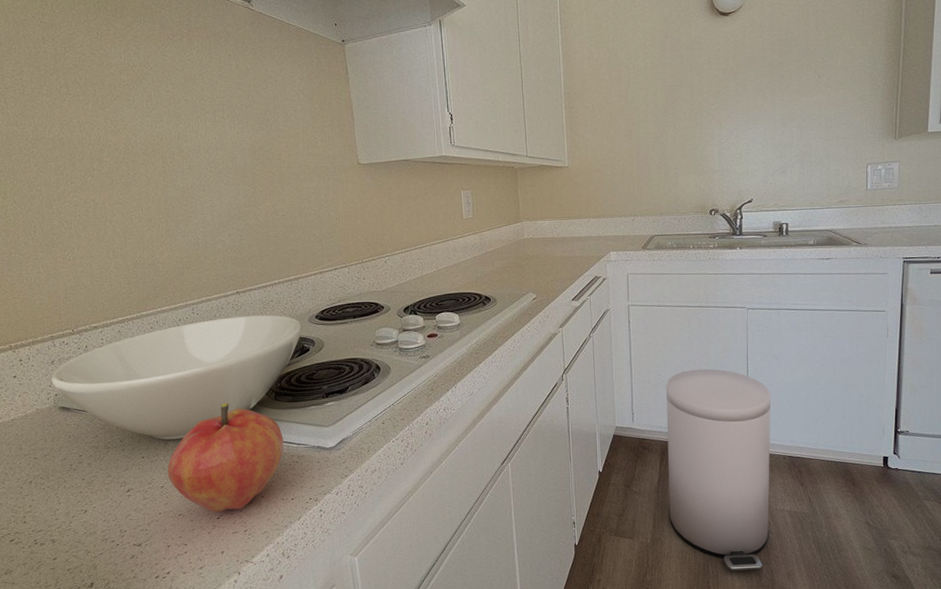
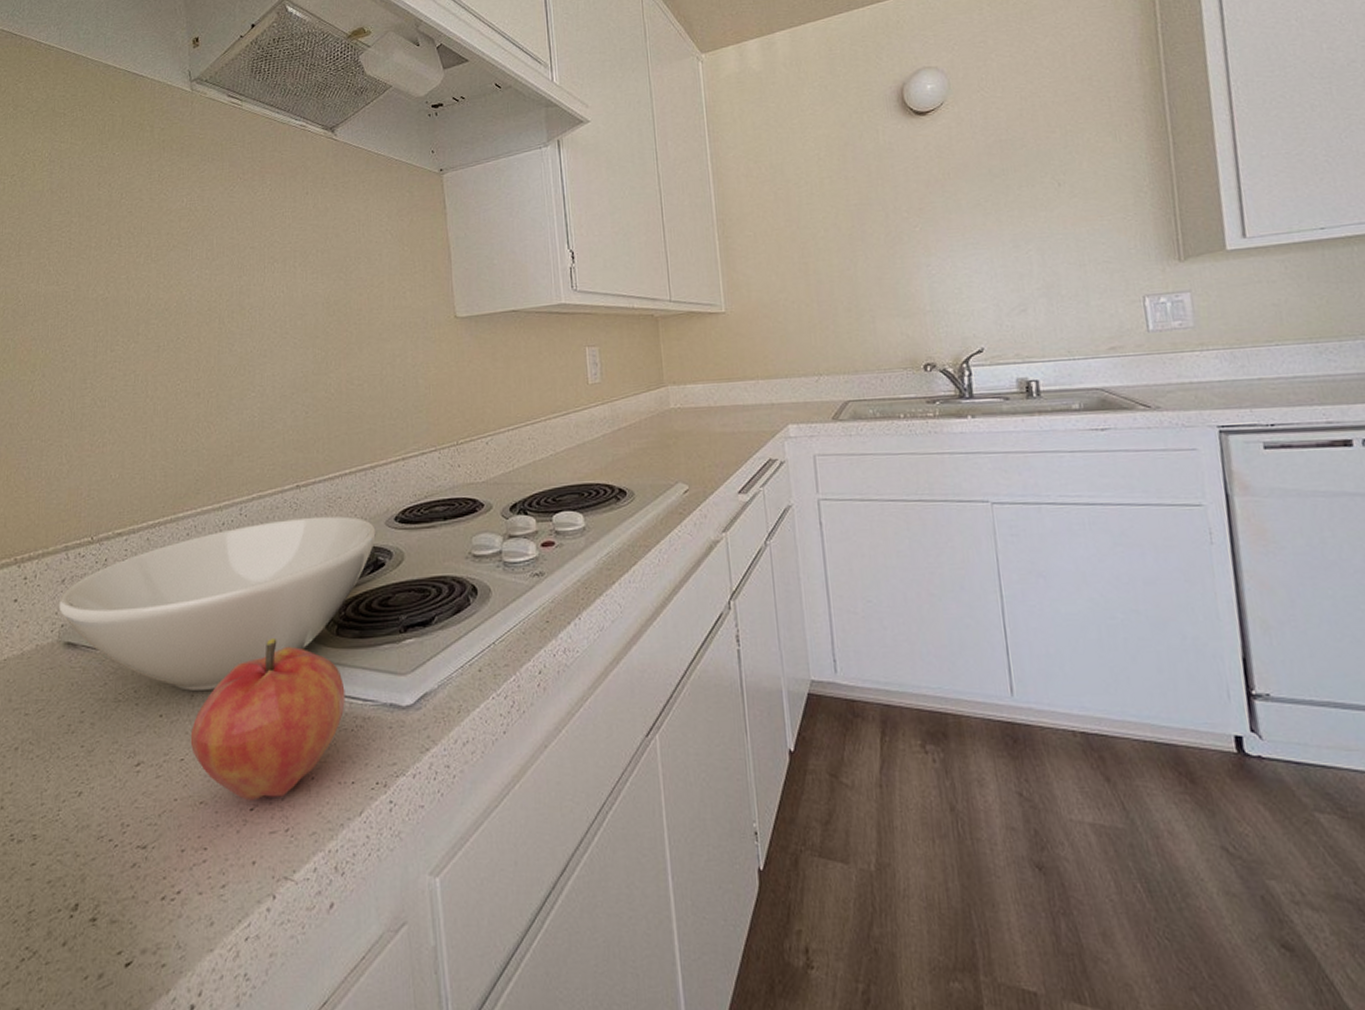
pedal bin: present [666,368,772,572] -> none [881,592,1065,926]

